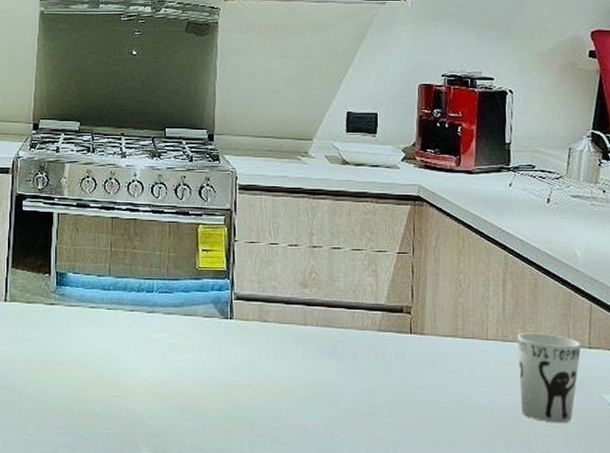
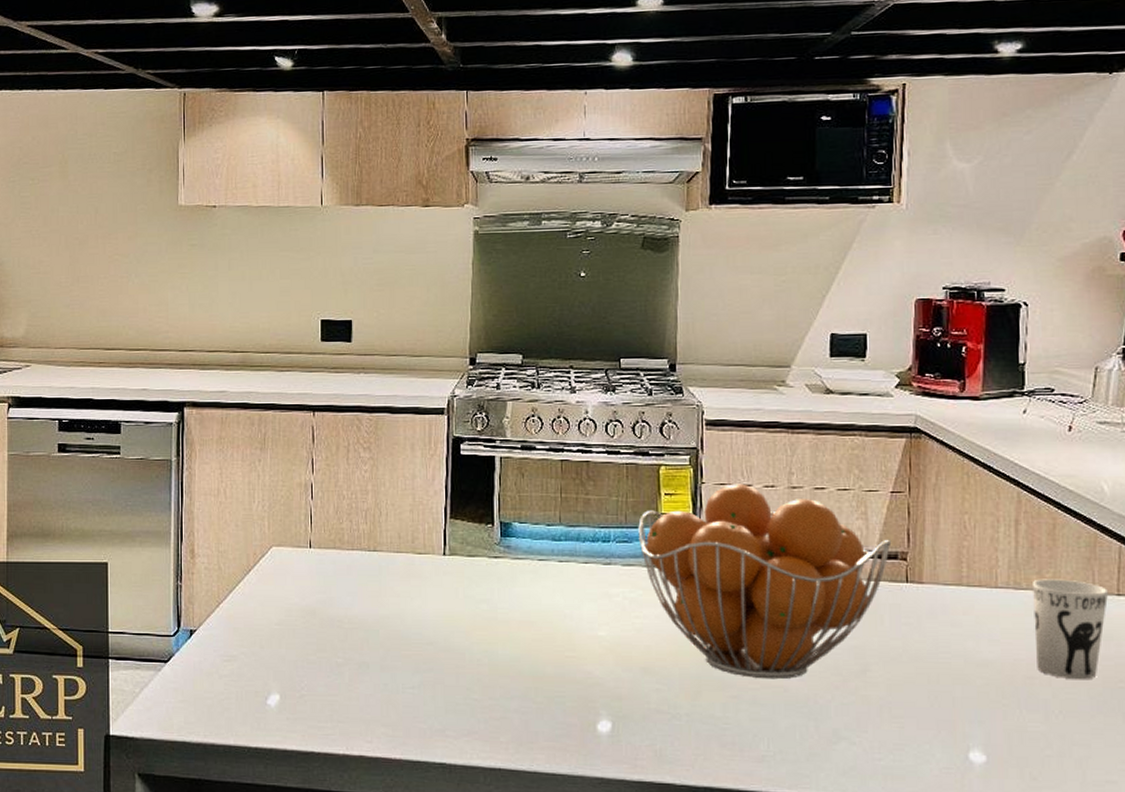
fruit basket: none [178,242,398,420] -> present [638,484,892,680]

